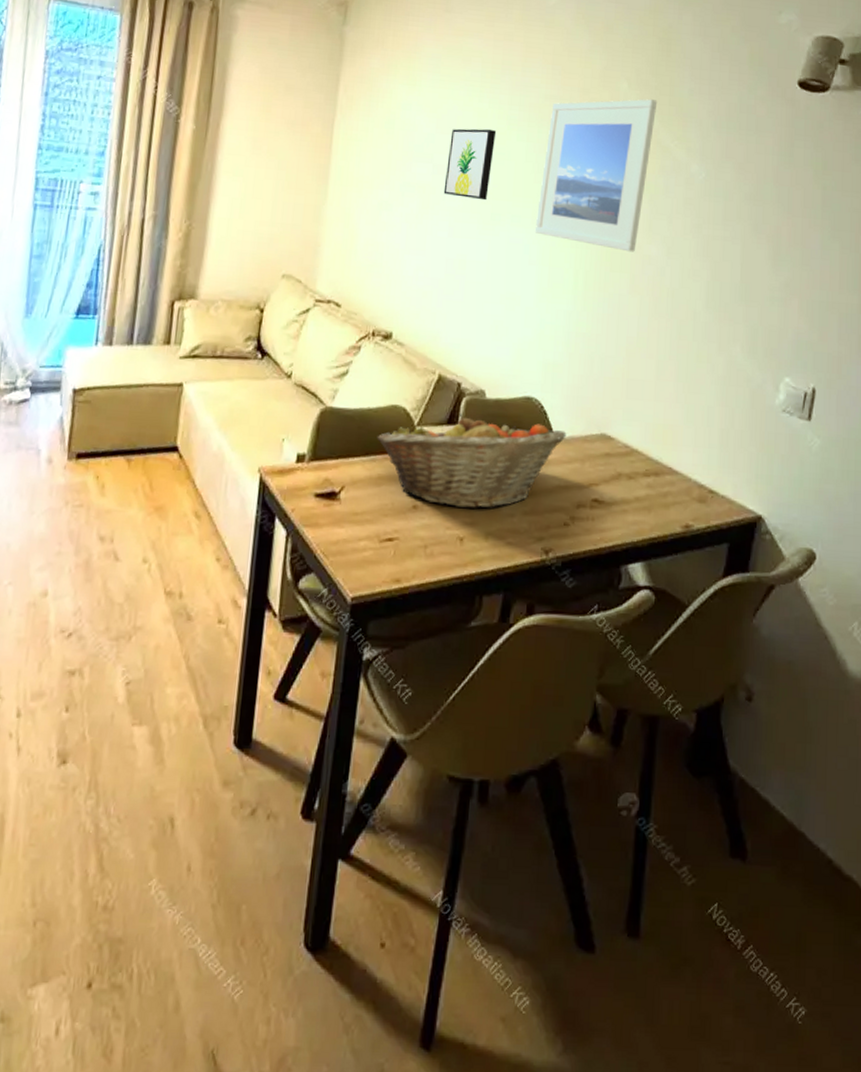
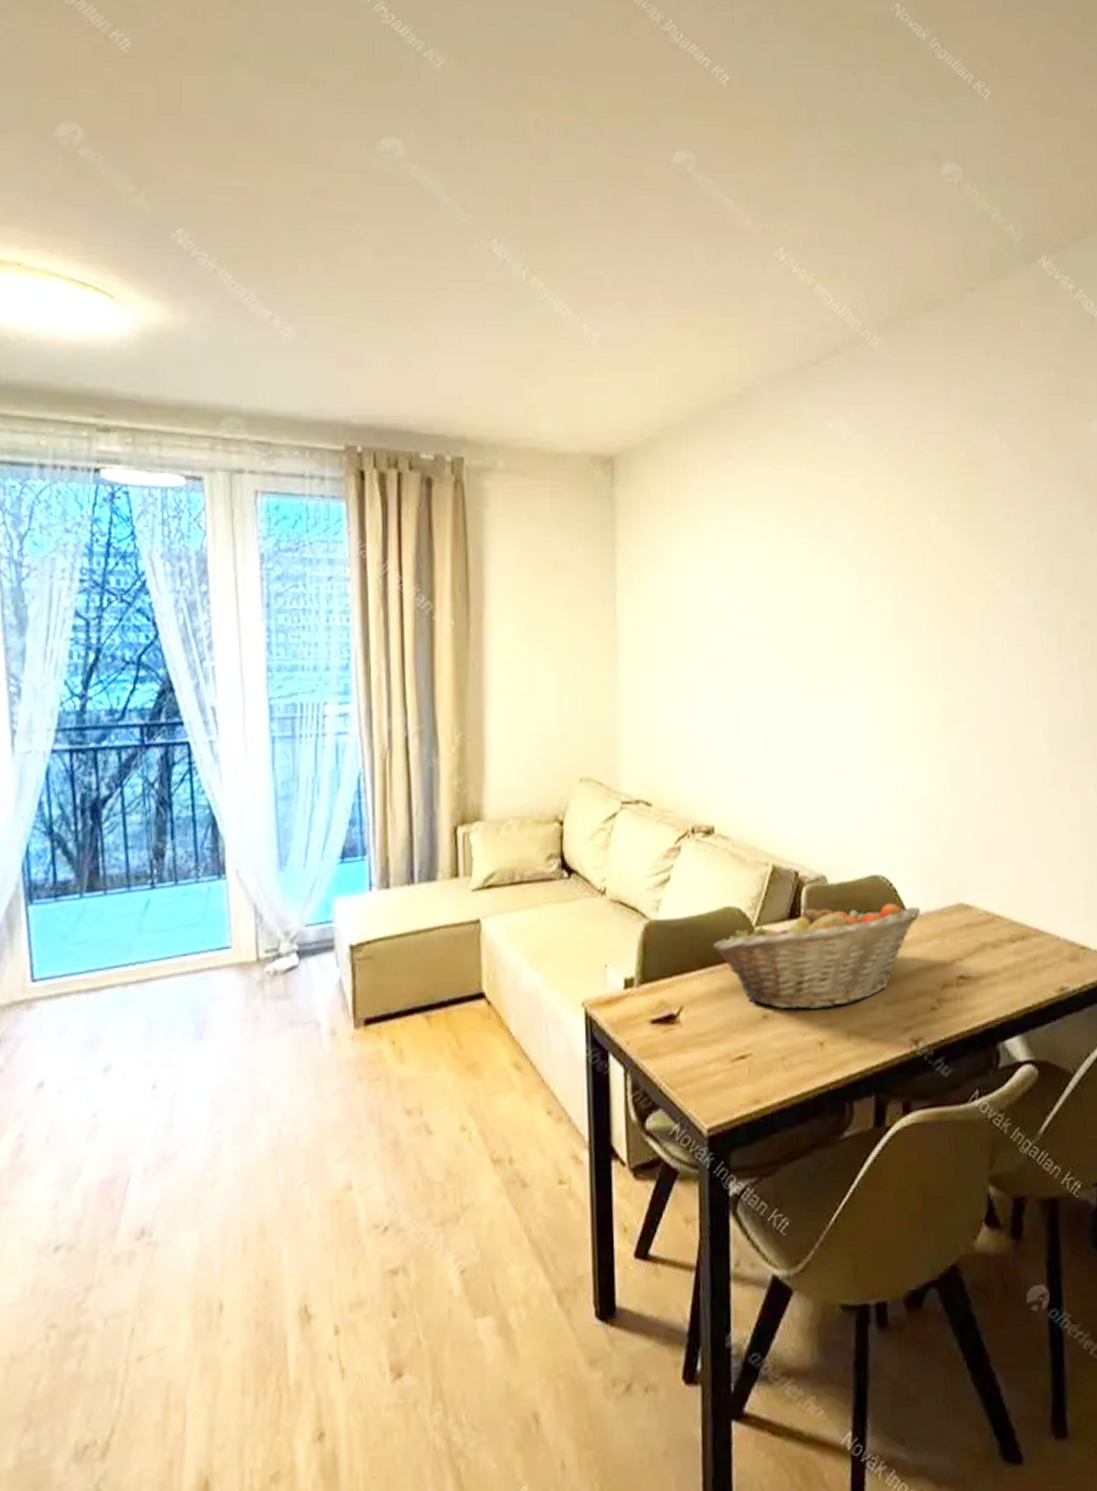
wall art: present [443,128,497,201] -> none [750,584,802,665]
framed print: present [534,99,658,252] -> none [857,531,973,701]

